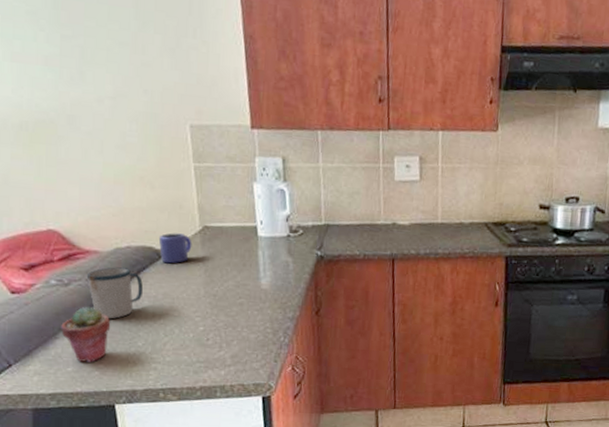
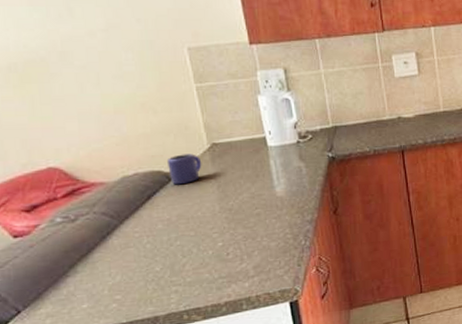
potted succulent: present [61,306,111,363] -> none [71,239,125,297]
mug: present [86,267,144,319] -> none [94,195,156,249]

